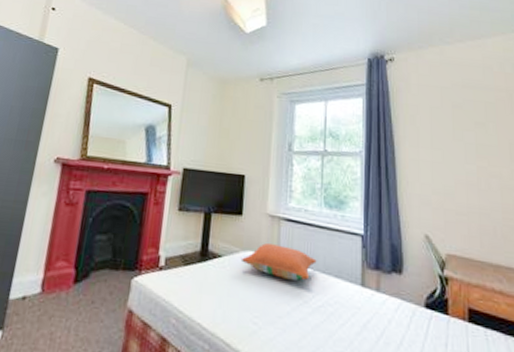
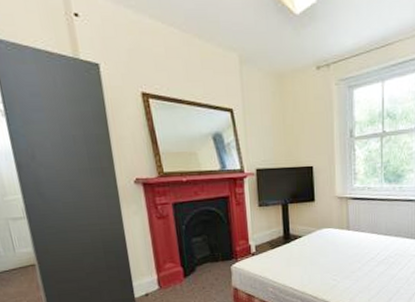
pillow: present [240,243,317,281] -> none [318,220,380,245]

